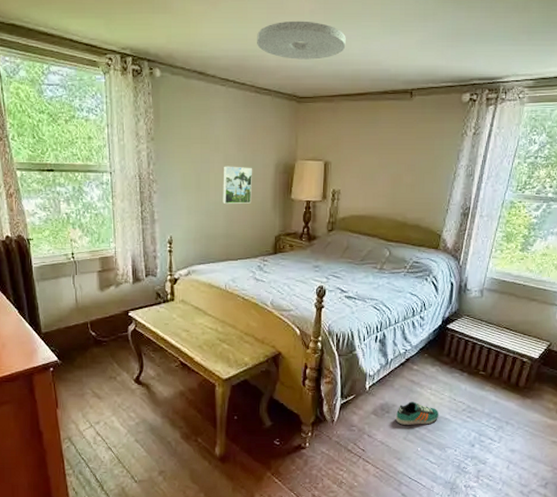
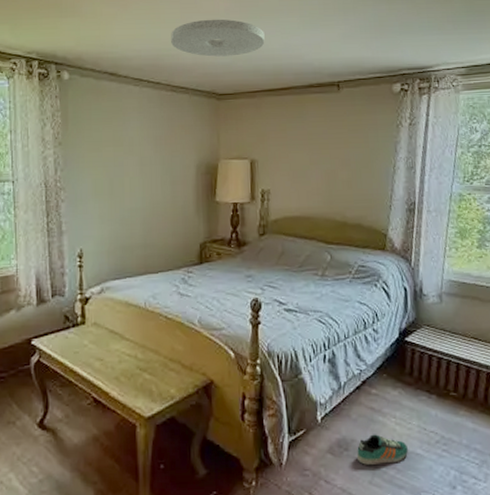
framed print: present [223,166,253,204] -> none [138,169,172,210]

